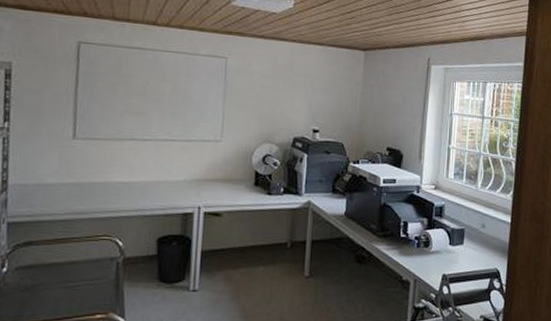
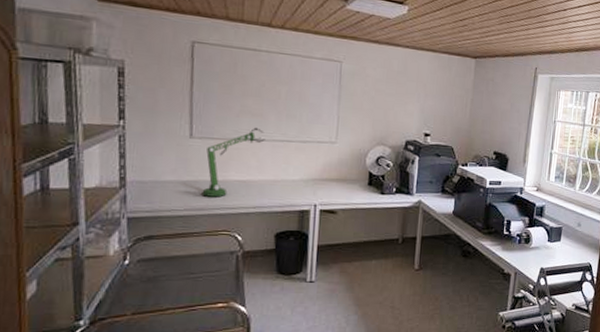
desk lamp: none [83,127,149,200] -> present [202,127,265,197]

